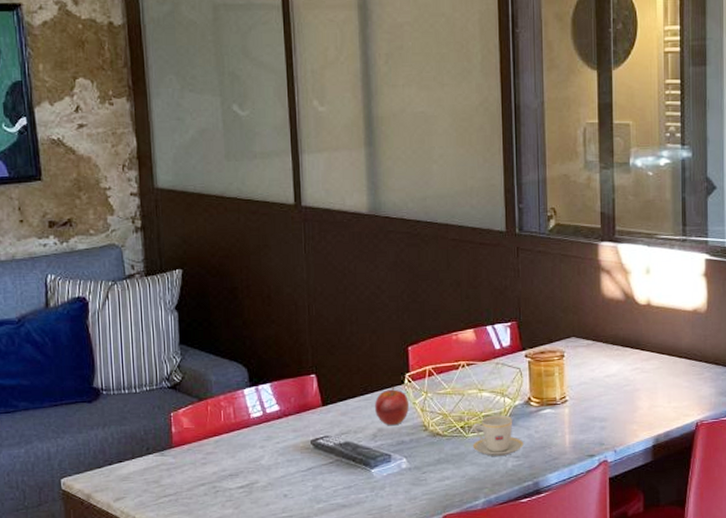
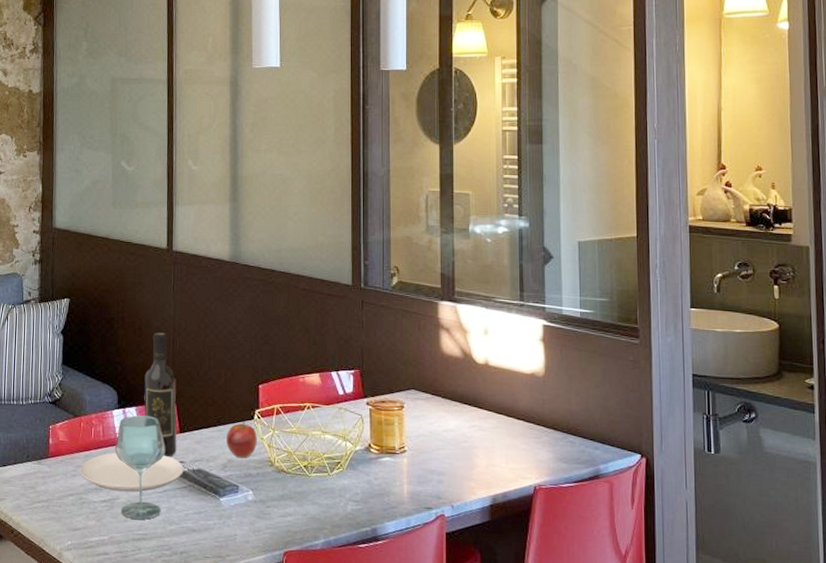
plate: none [210,431,329,475] -> present [80,452,183,492]
wine glass: none [249,391,307,502] -> present [114,415,166,520]
wine bottle: none [277,299,320,433] -> present [143,332,177,457]
teacup: present [472,415,524,456] -> none [314,458,363,499]

